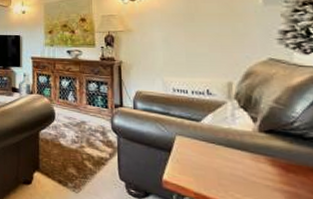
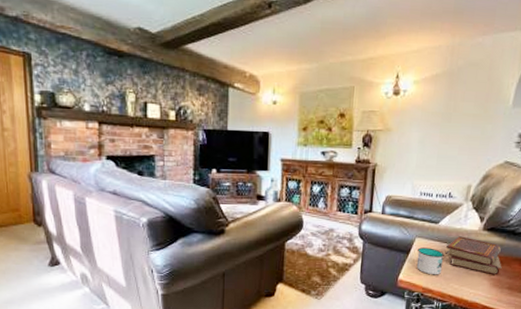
mug: none [179,146,215,180] -> present [416,247,444,275]
book set: none [214,137,296,188] -> present [445,236,502,275]

